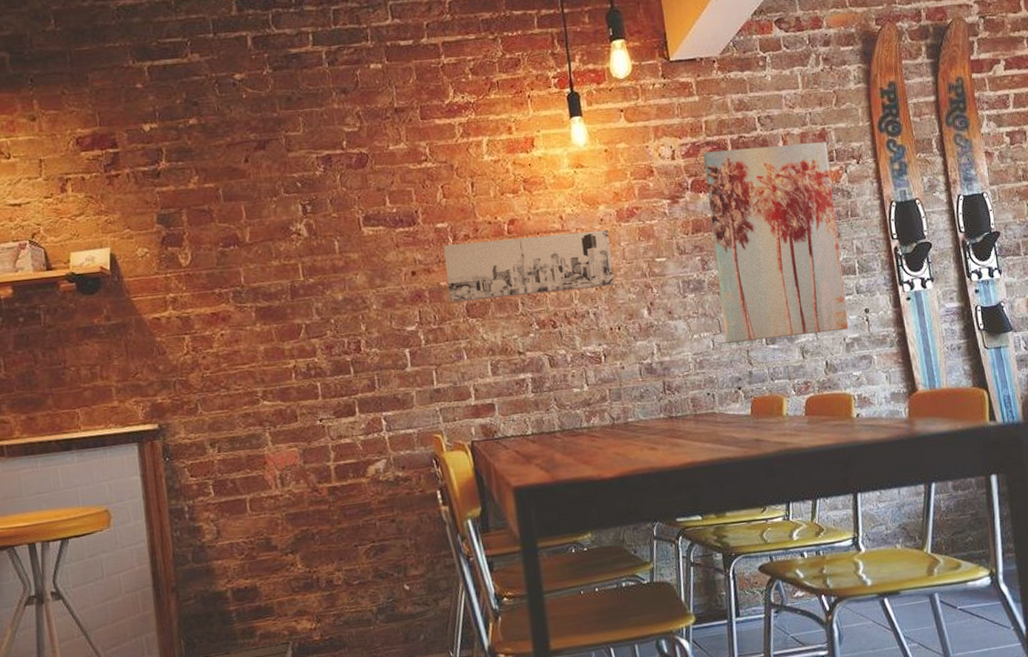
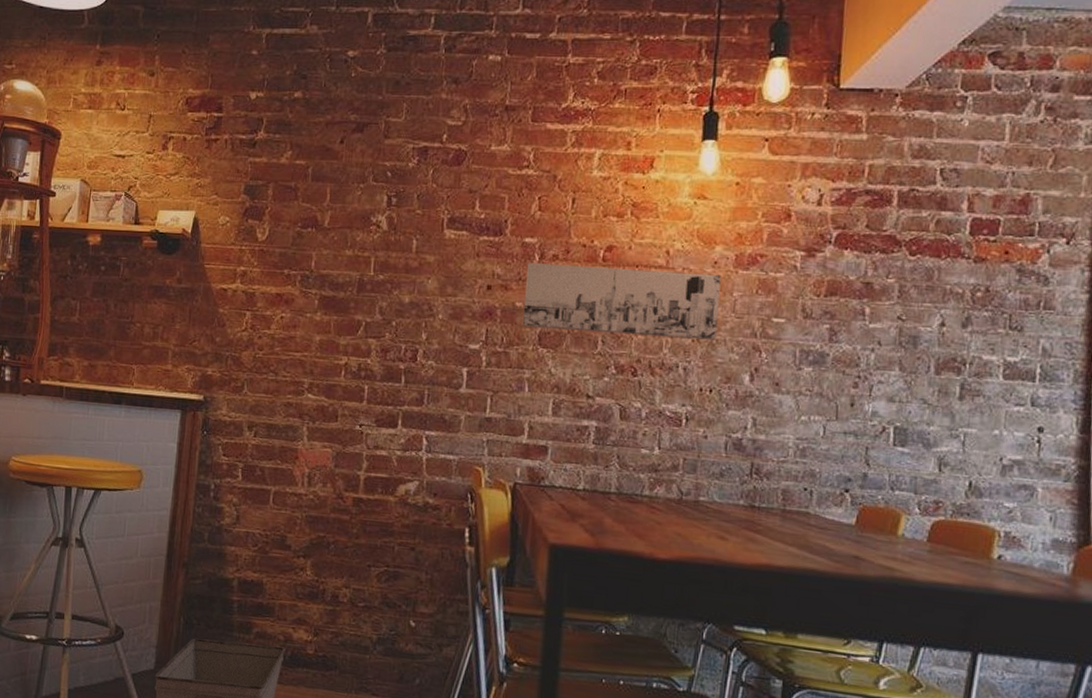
wall art: present [704,142,849,343] -> none [841,202,1029,449]

